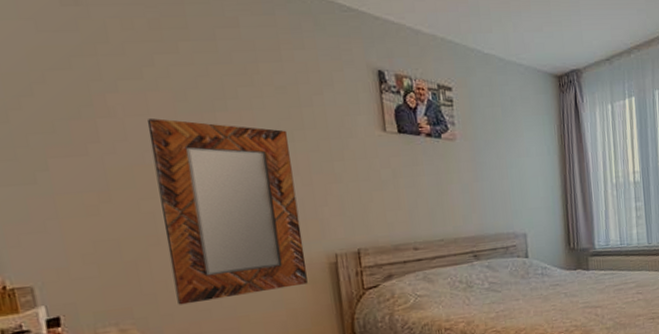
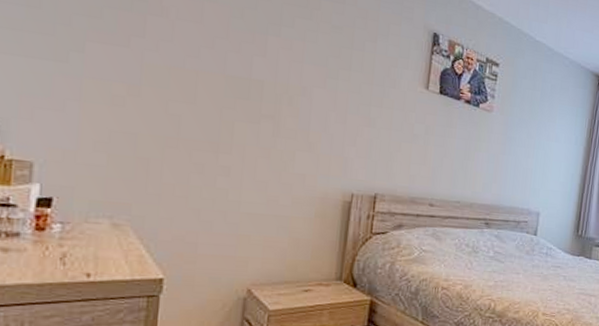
home mirror: present [147,118,308,305] -> none [180,27,334,217]

